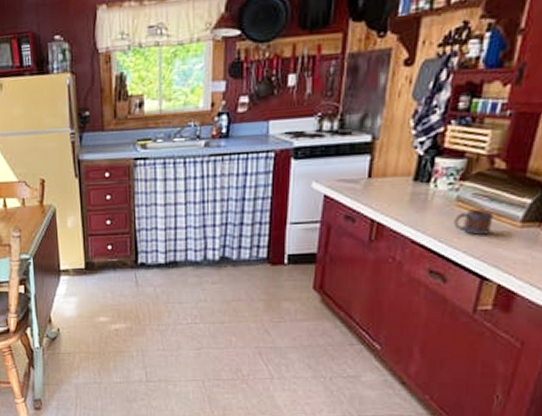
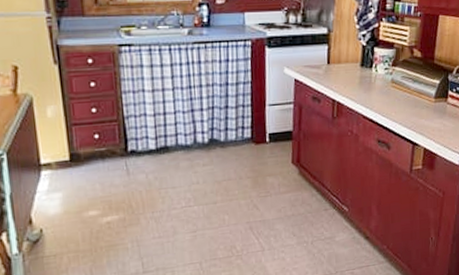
mug: present [453,209,494,235] -> none [391,89,417,110]

